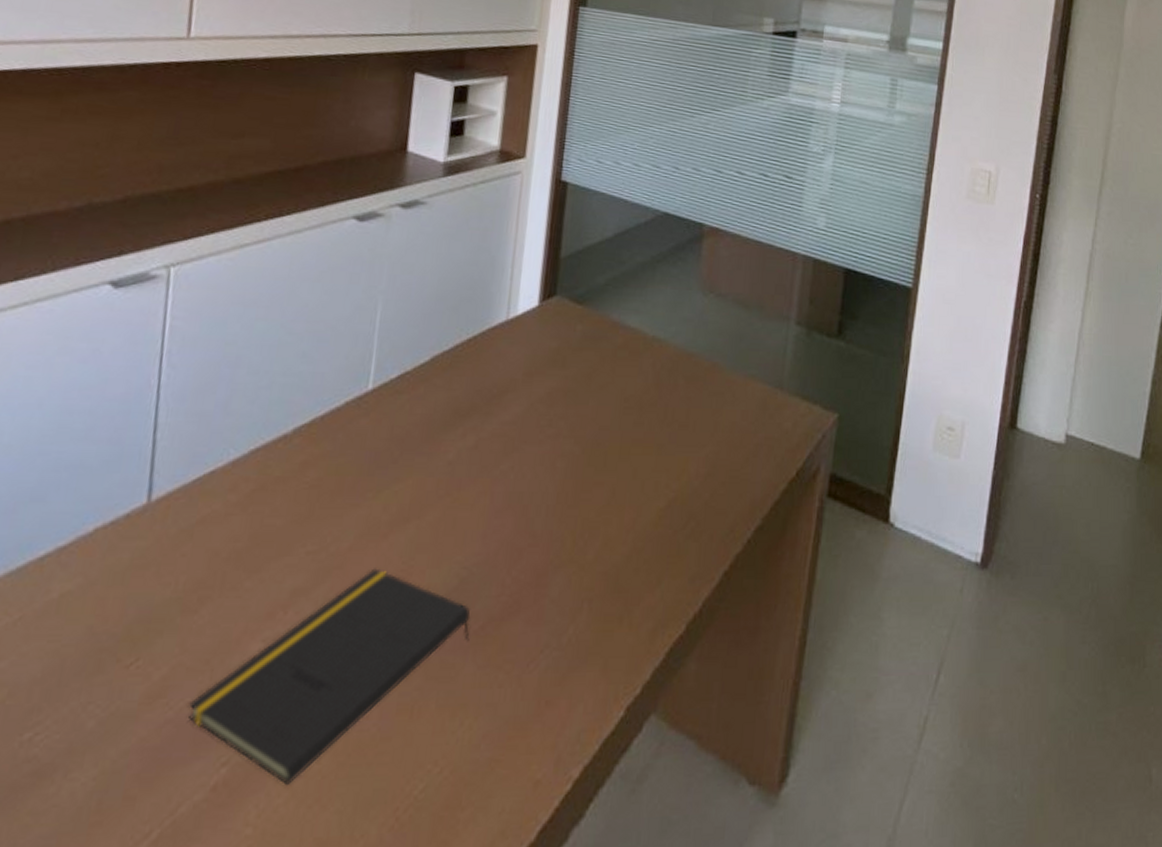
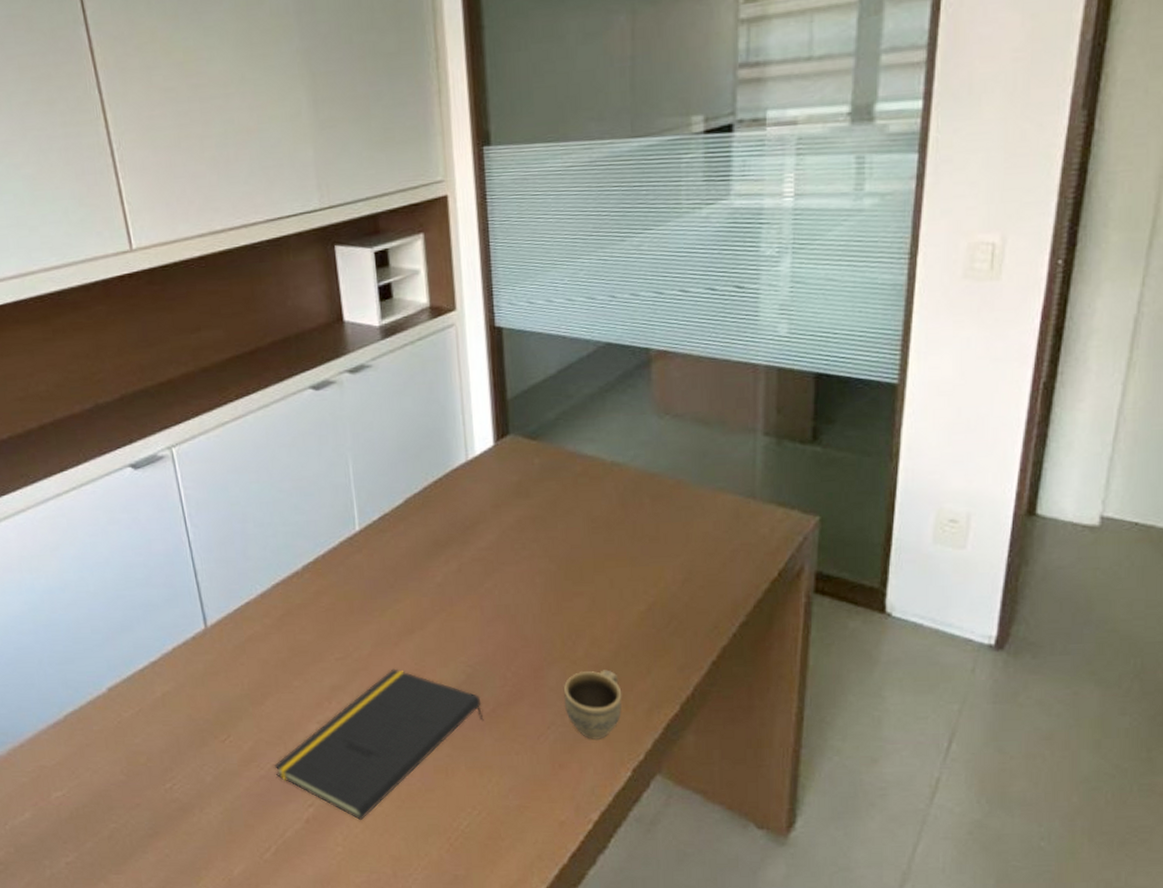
cup: none [563,578,628,668] -> present [563,670,622,740]

